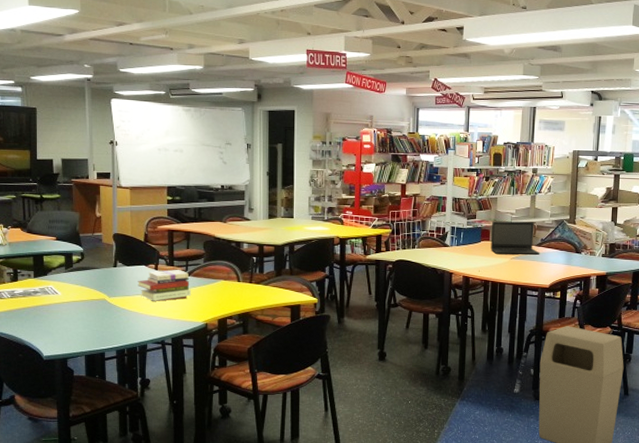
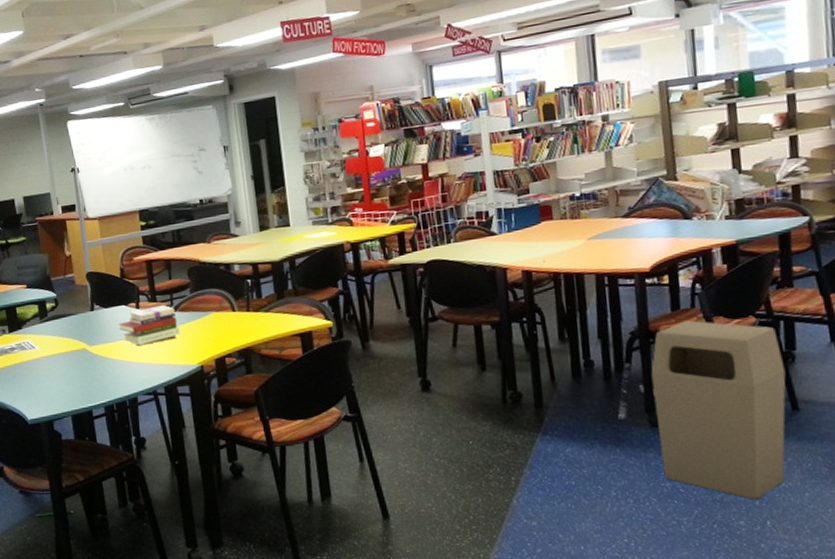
laptop: present [490,221,540,255] -> none [552,186,630,237]

